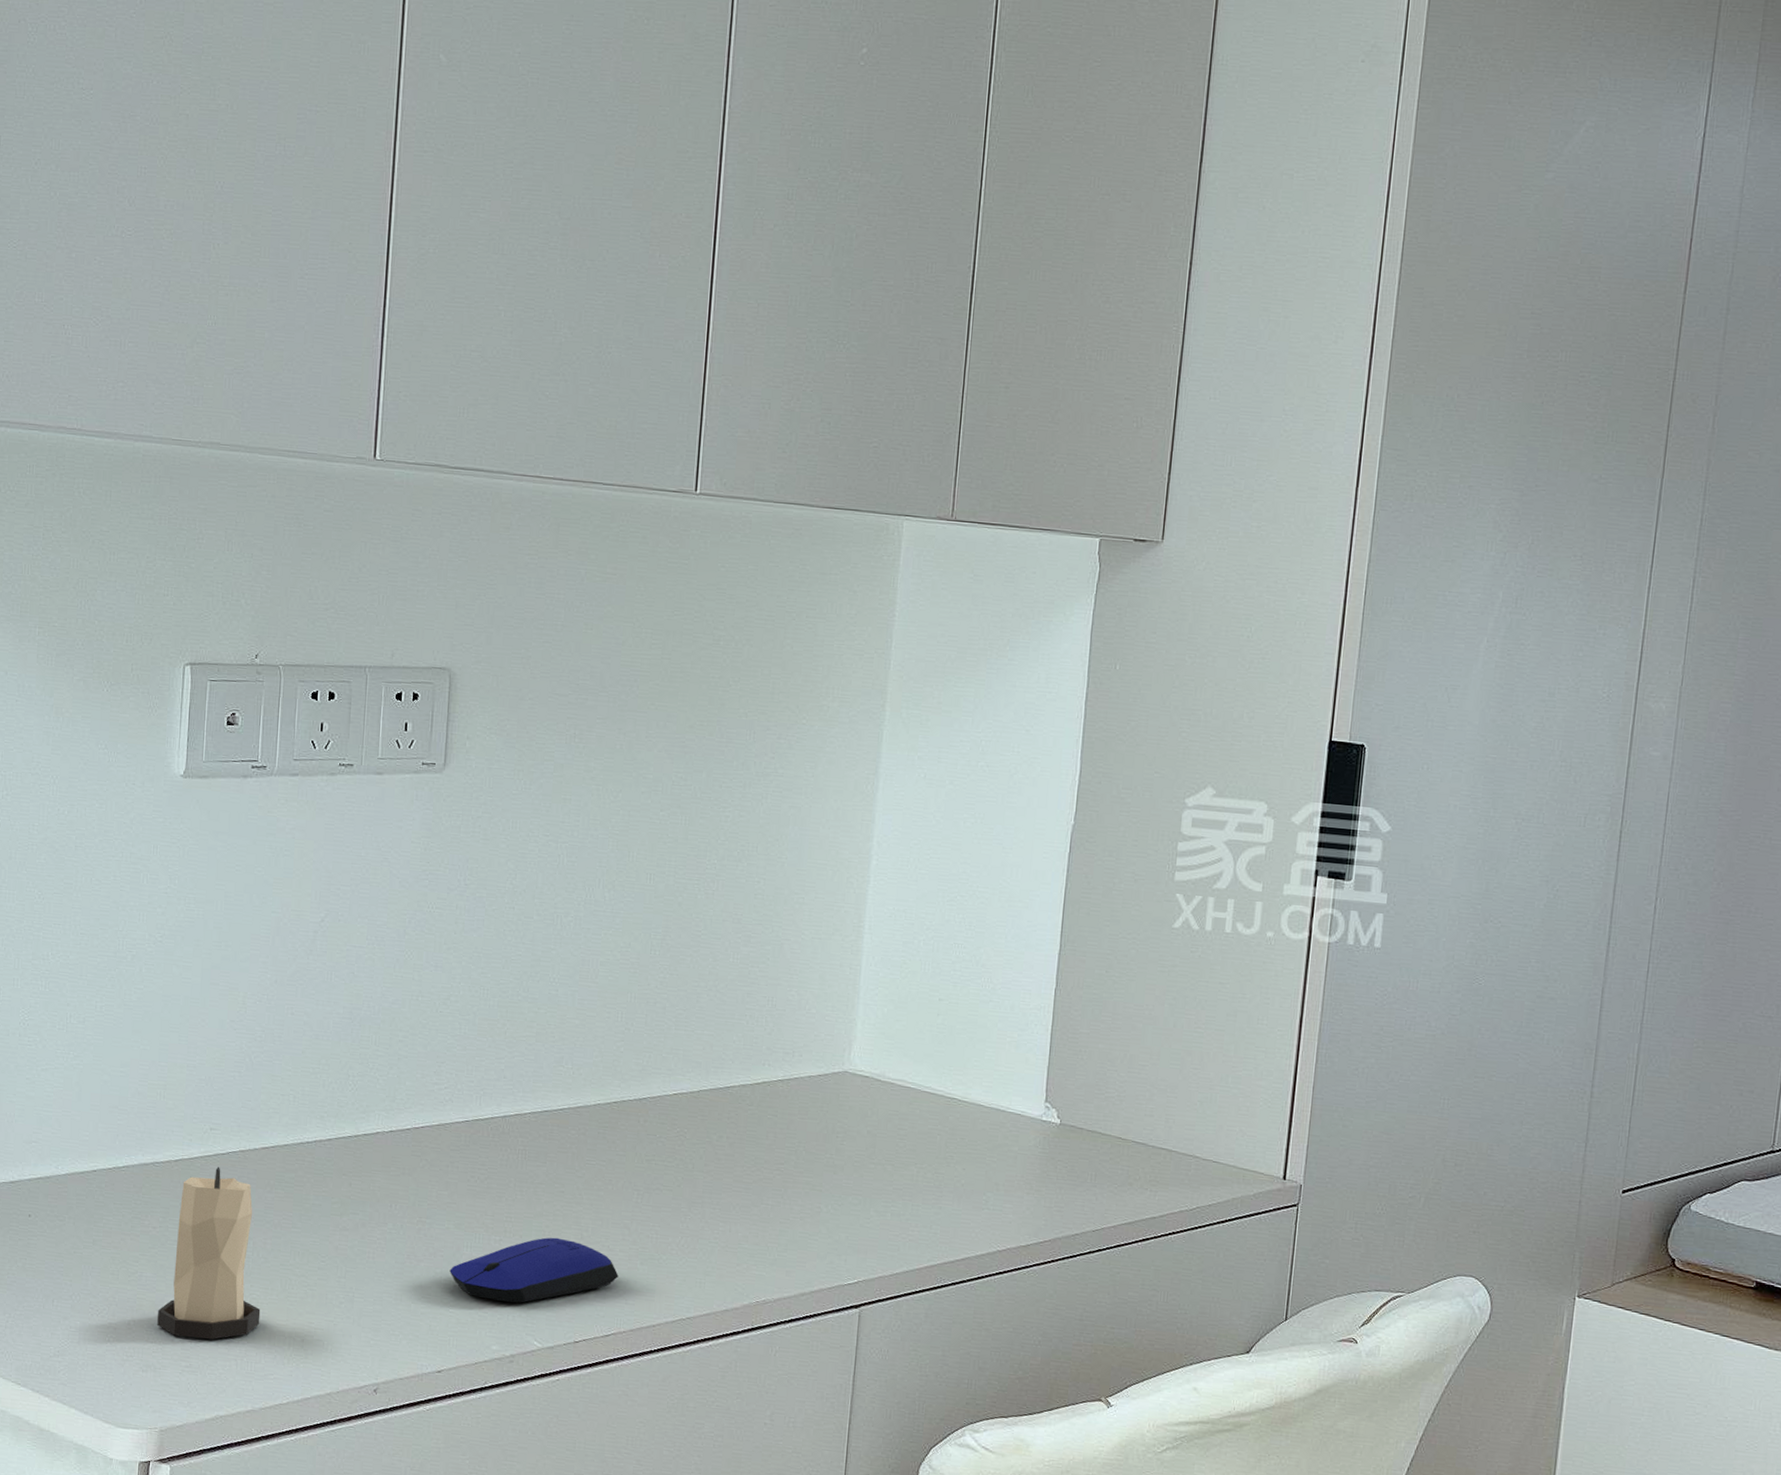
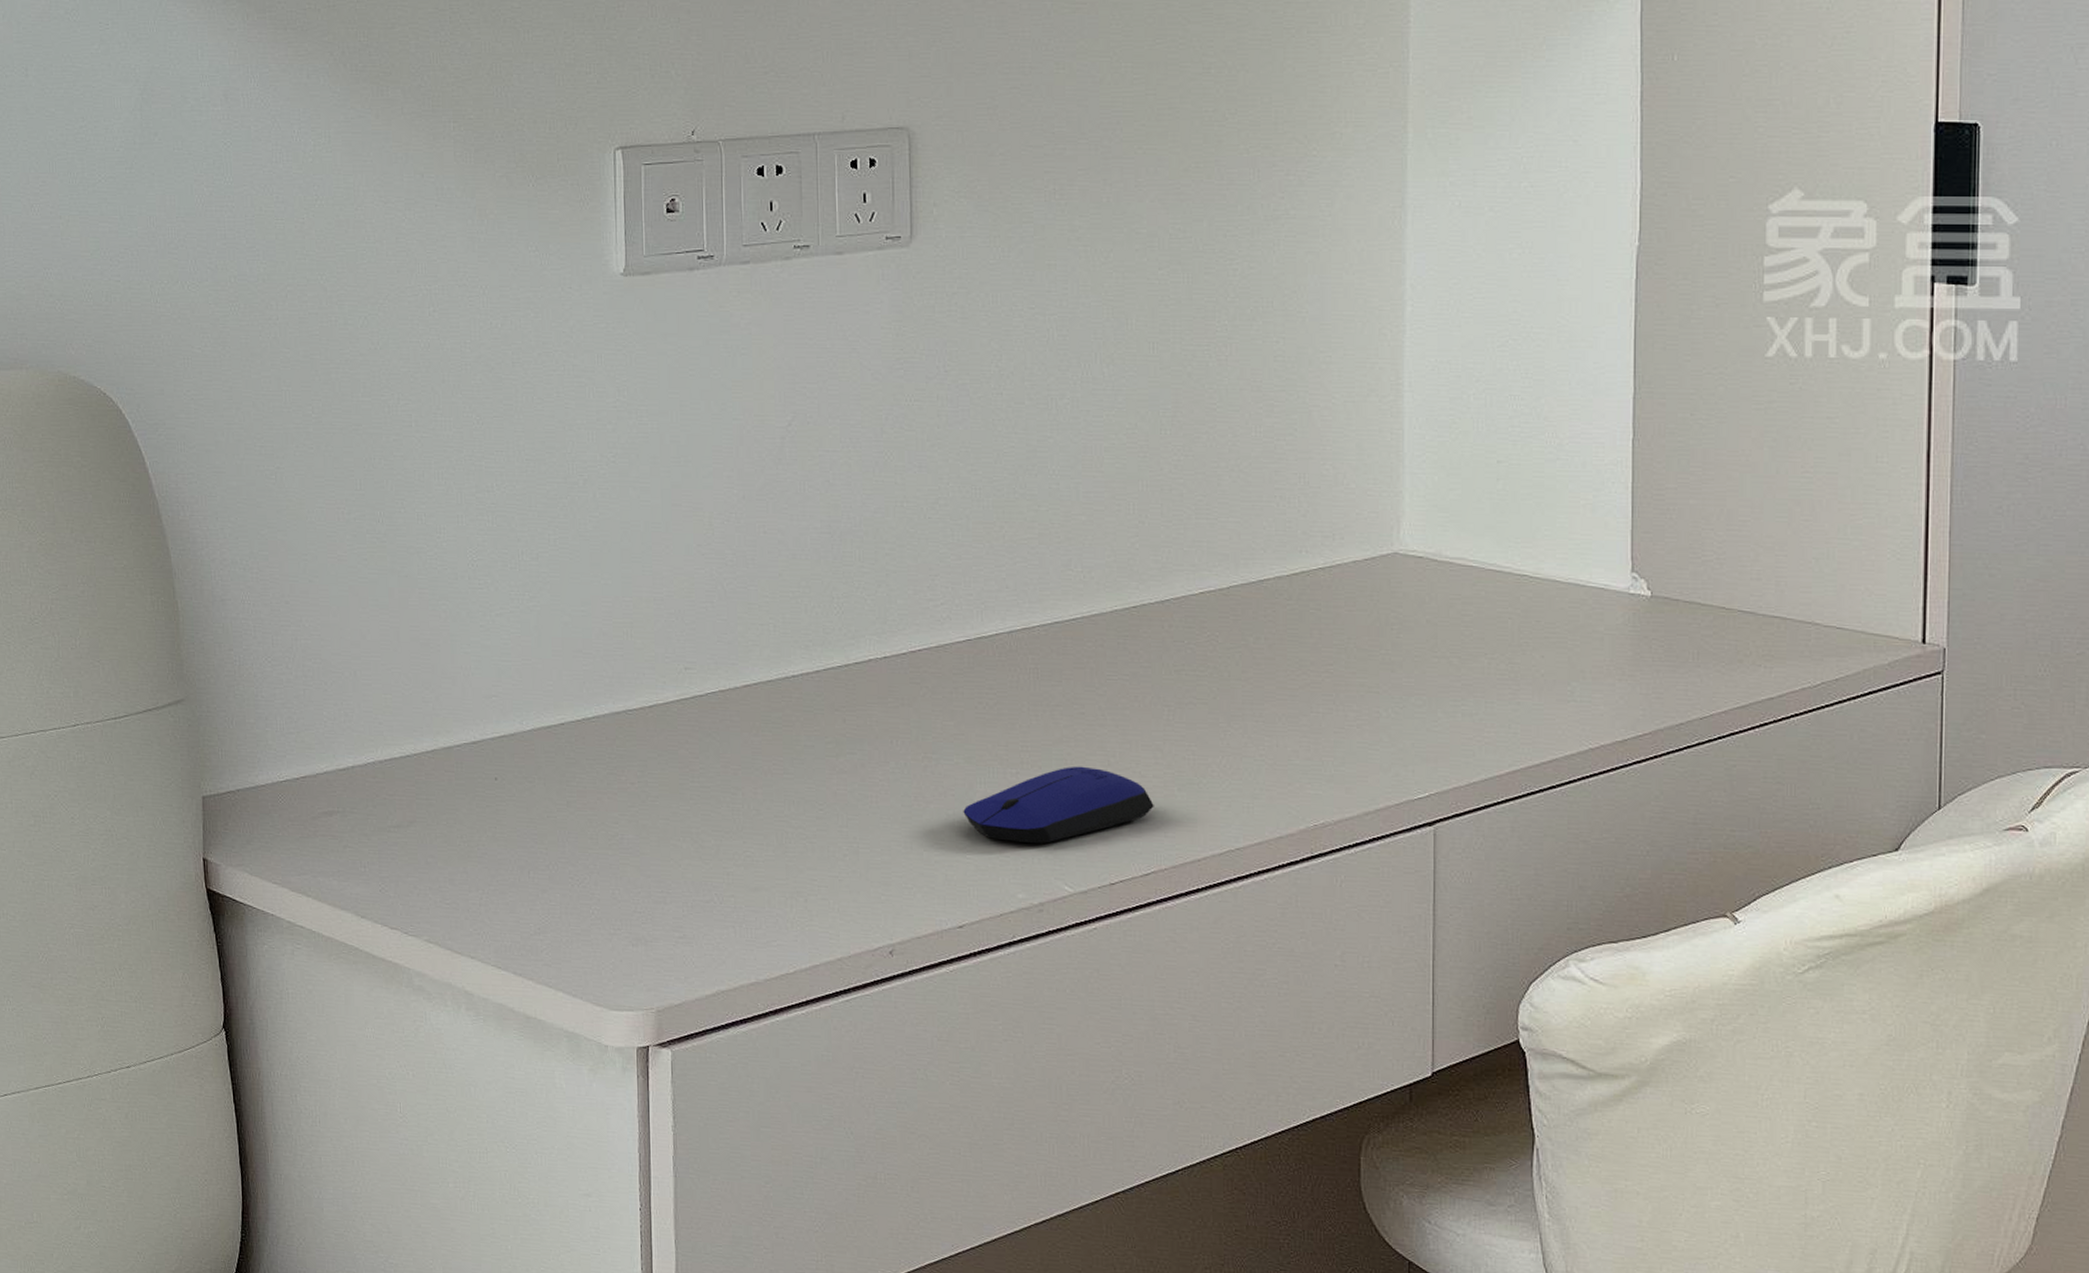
candle: present [157,1166,261,1339] -> none [644,710,757,905]

